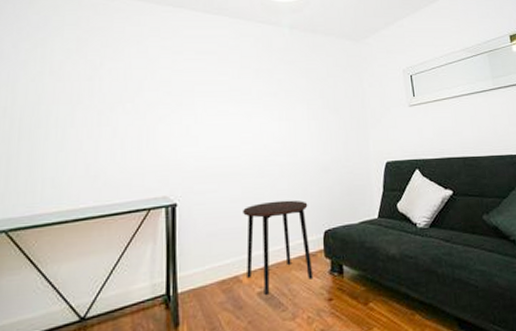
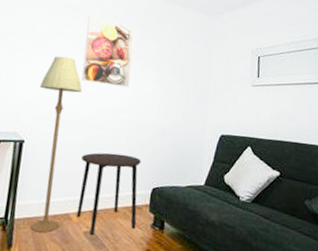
floor lamp: none [185,106,232,304] -> present [31,55,82,233]
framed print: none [227,58,283,129] -> present [82,15,135,88]

